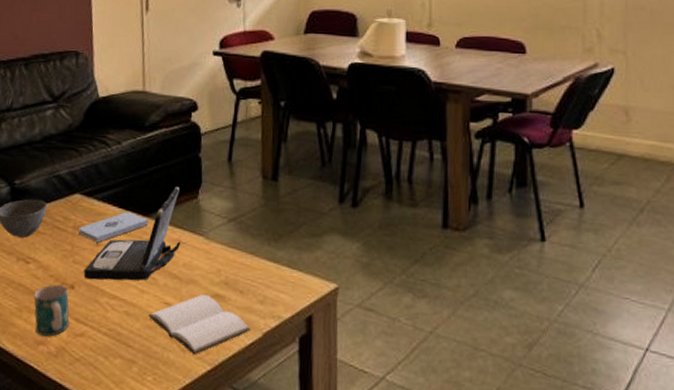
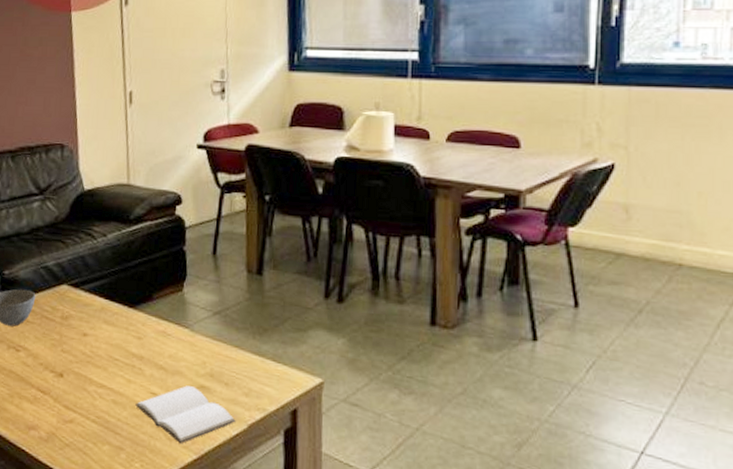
mug: present [34,284,69,337] -> none [25,372,59,422]
notepad: present [78,211,149,243] -> none [66,303,135,333]
laptop: present [83,186,181,281] -> none [72,279,167,371]

